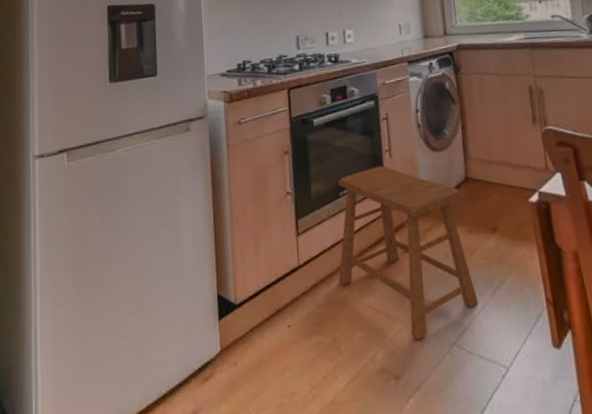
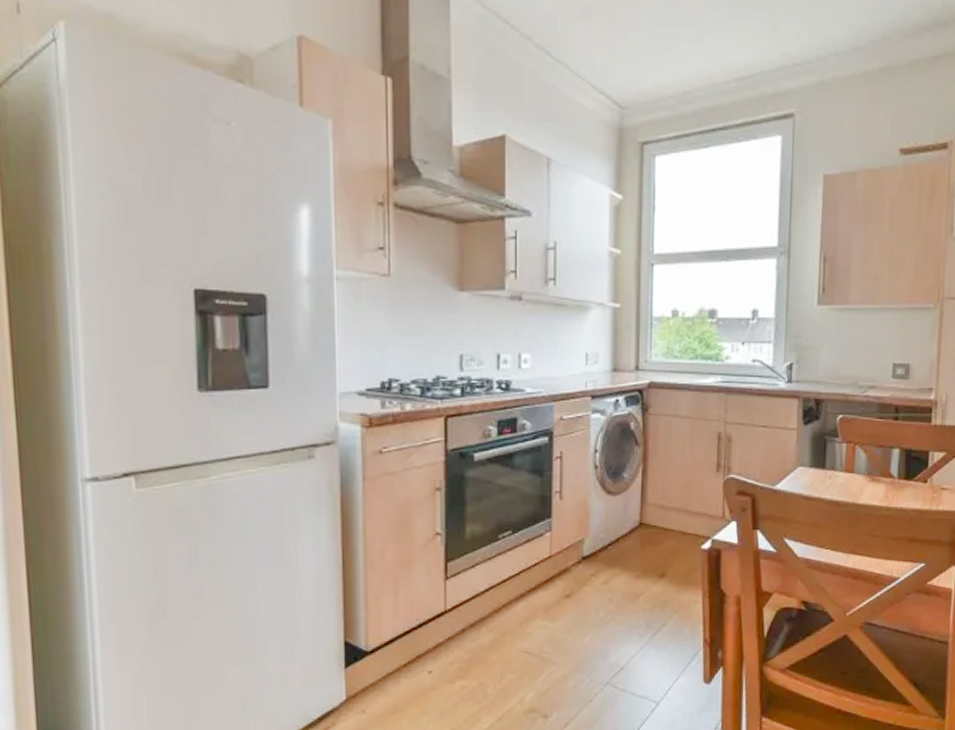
stool: present [337,165,478,340] -> none [490,508,637,681]

